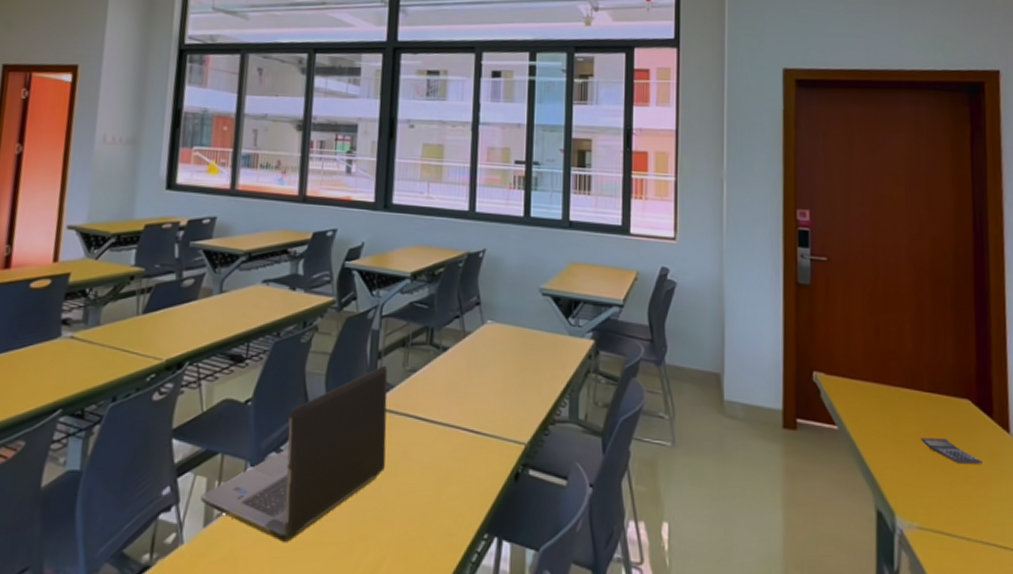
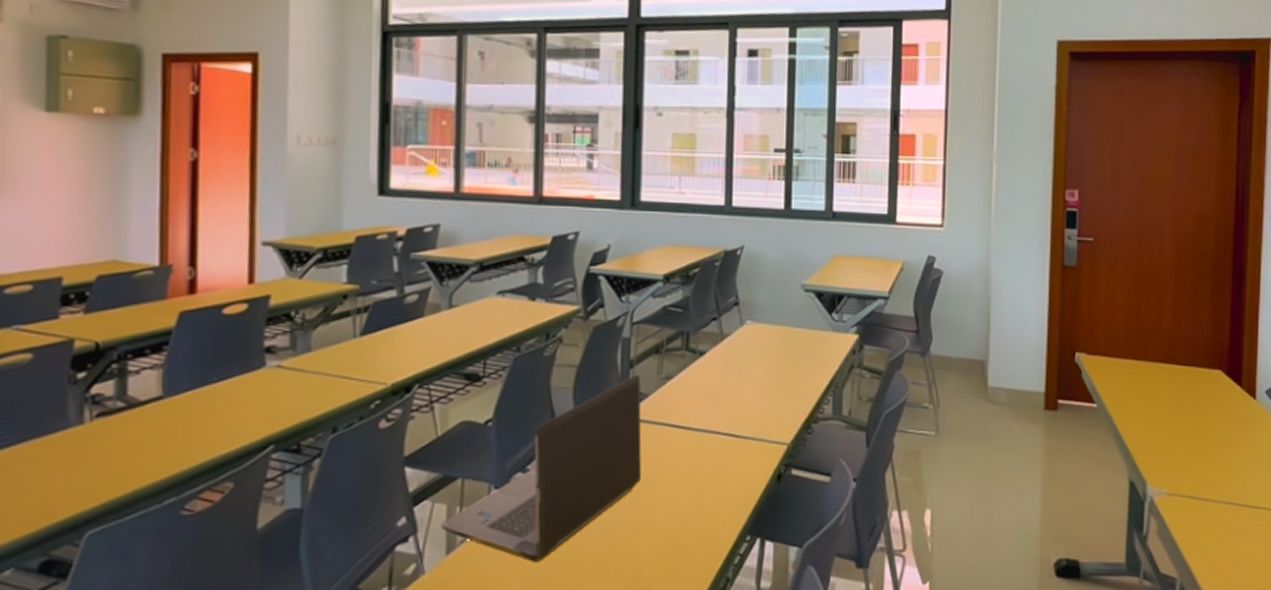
calculator: present [920,437,983,464] -> none [1173,409,1229,431]

